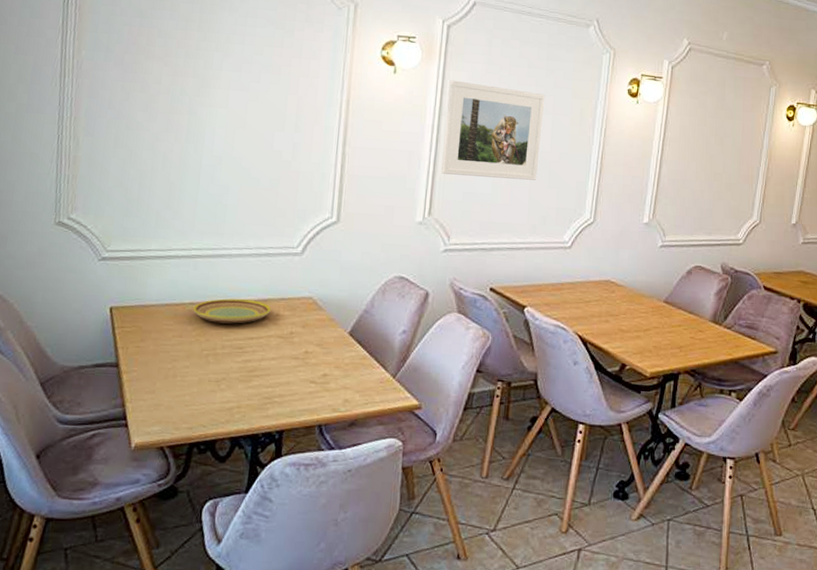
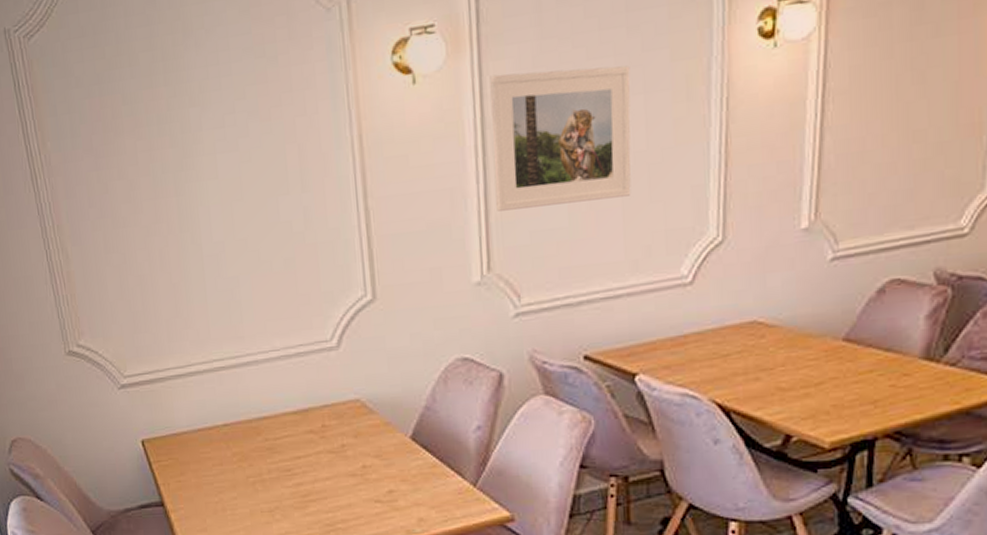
plate: present [193,298,272,324] -> none [228,412,315,444]

